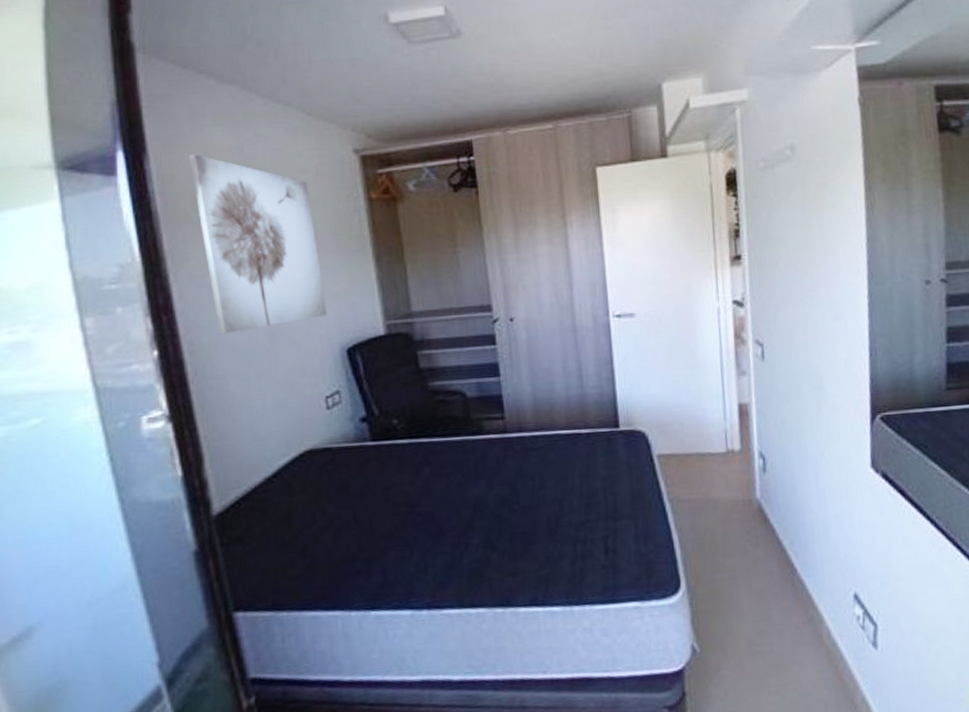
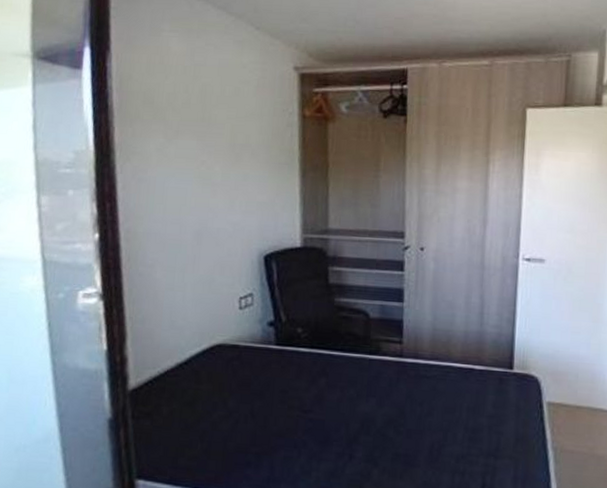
wall art: present [189,154,327,335] -> none [145,56,251,227]

